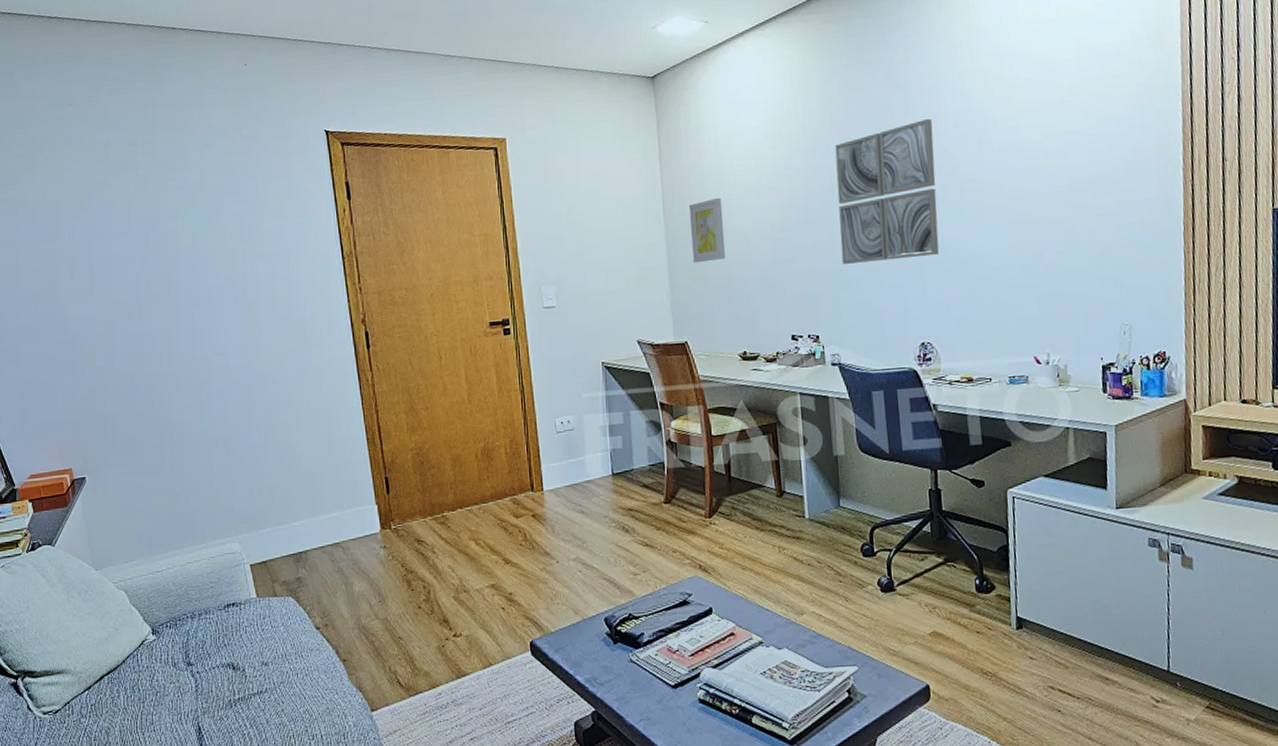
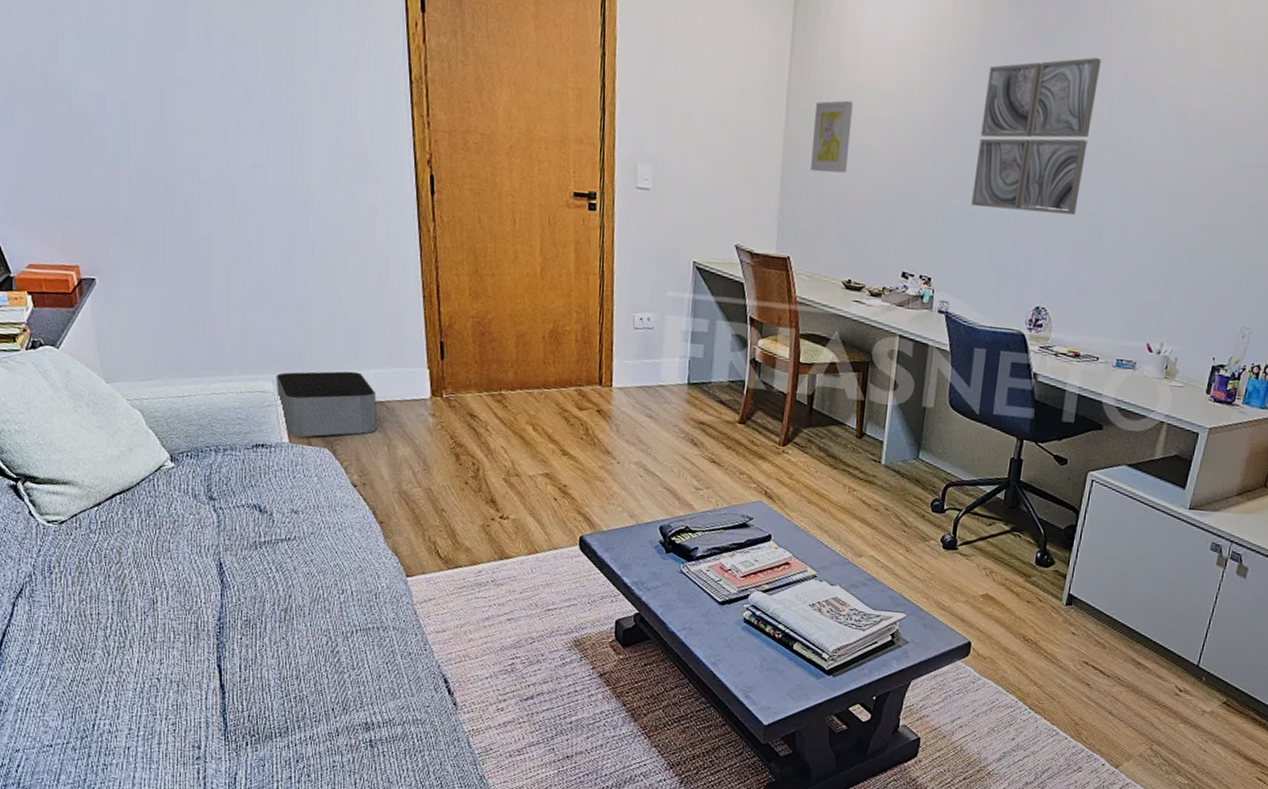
storage bin: none [242,519,335,591] -> present [276,371,378,437]

